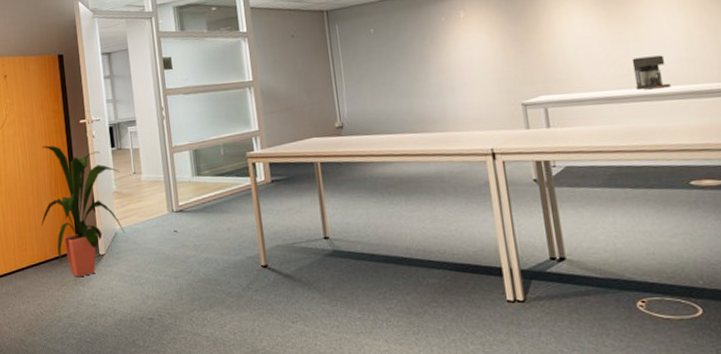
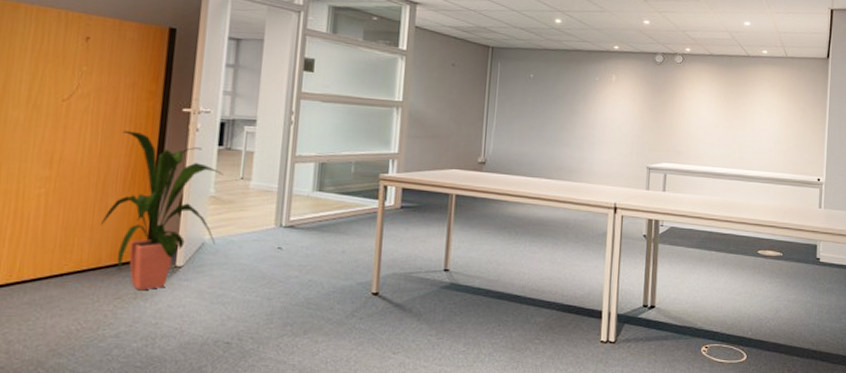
coffee maker: present [631,55,671,91] -> none [735,143,760,172]

